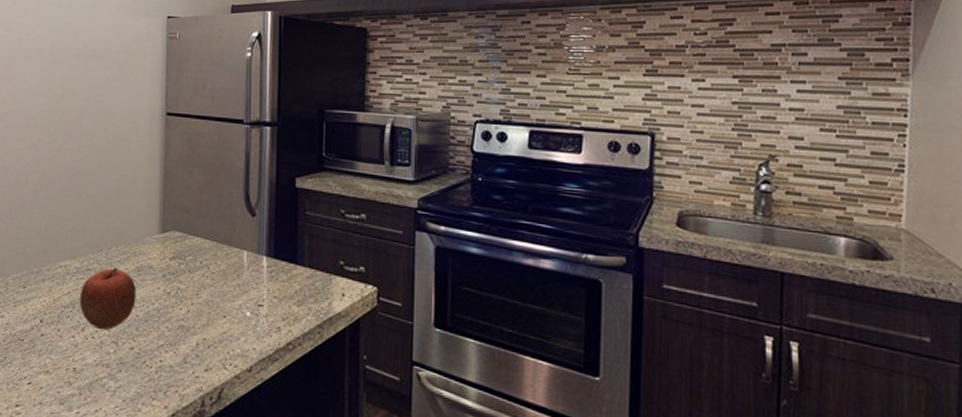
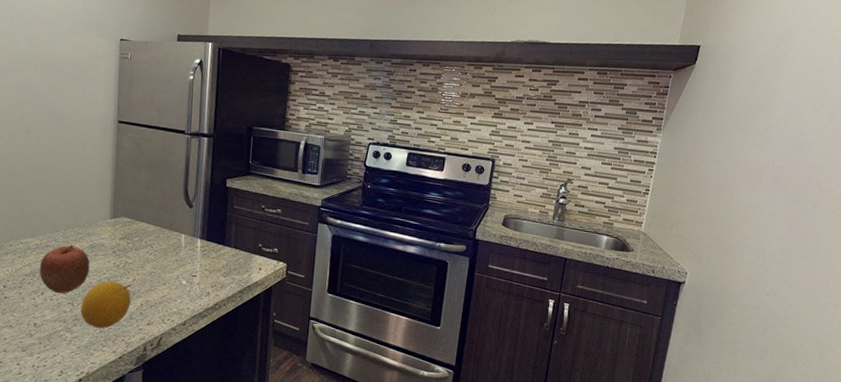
fruit: none [126,313,185,375] -> present [80,281,131,328]

